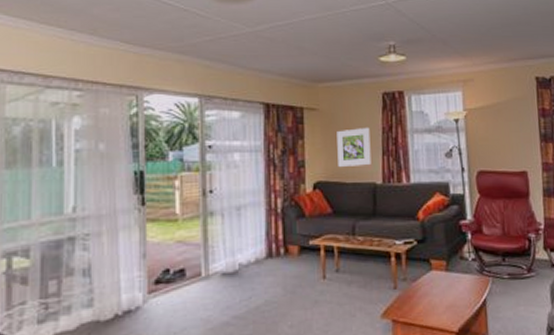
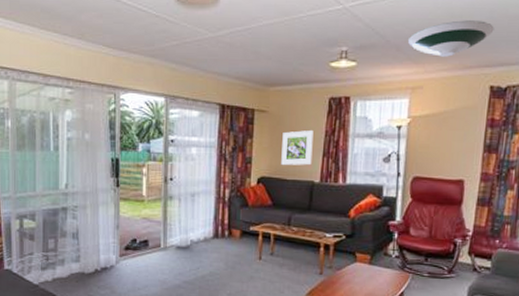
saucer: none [452,16,530,50] -> present [407,20,494,57]

